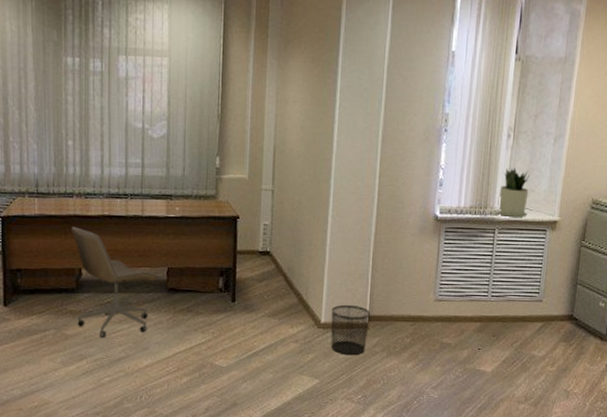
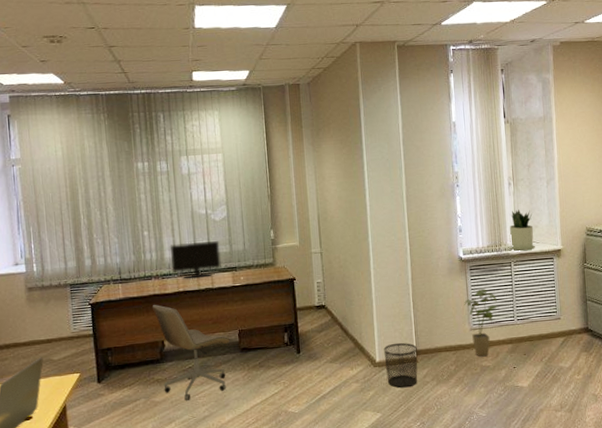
monitor: none [97,159,155,203] -> present [169,241,221,278]
house plant: none [431,255,473,333] -> present [463,288,500,357]

